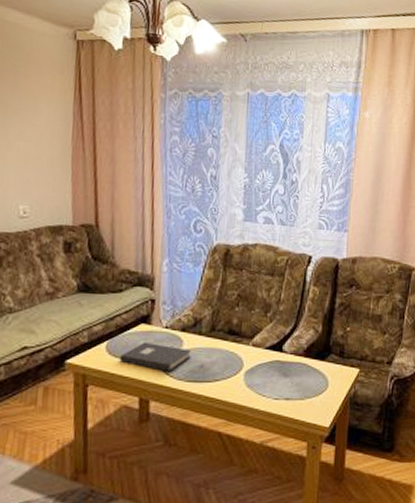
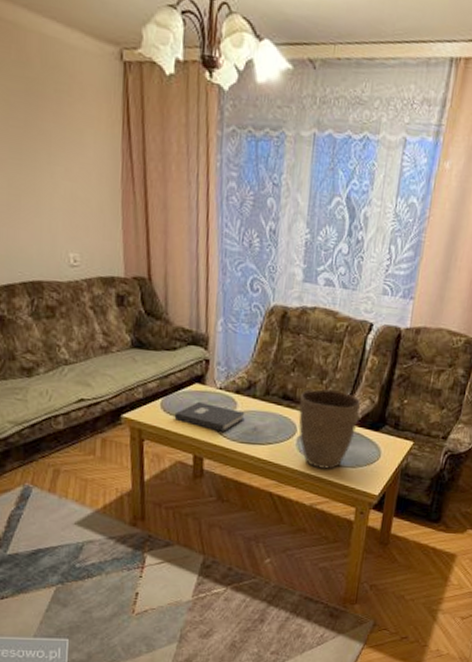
vase: none [245,321,306,403] -> present [299,388,362,469]

